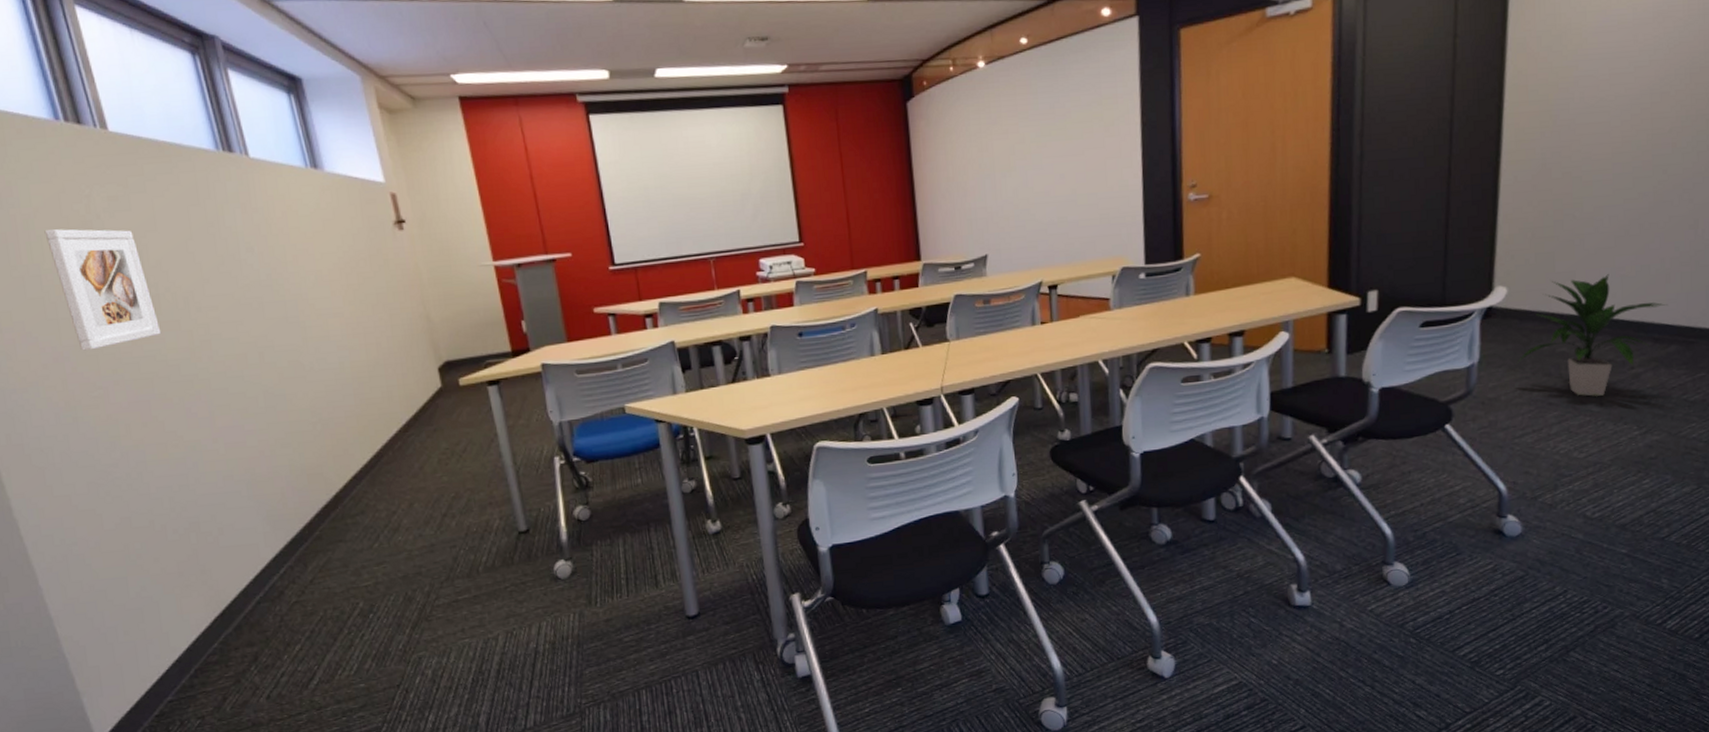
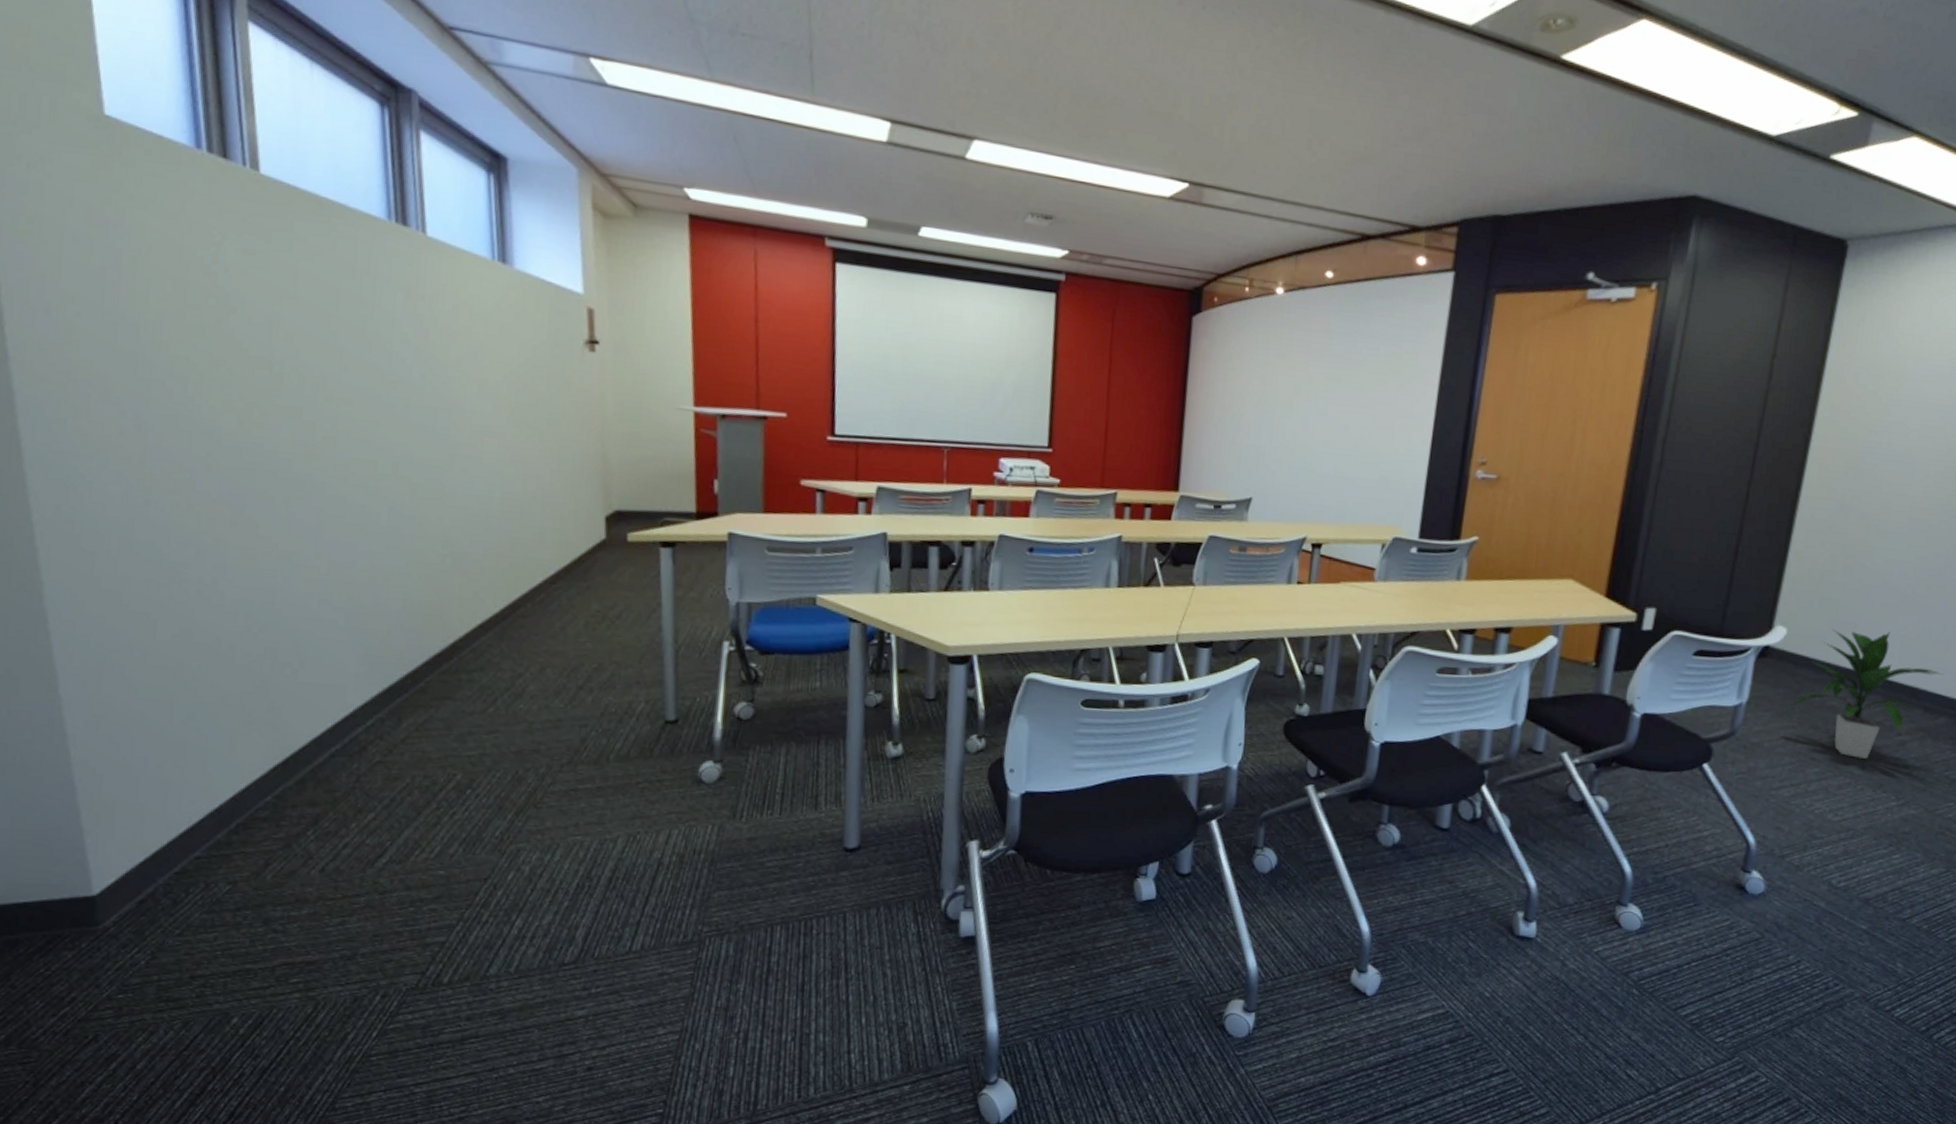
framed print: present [44,229,162,351] -> none [155,274,277,425]

